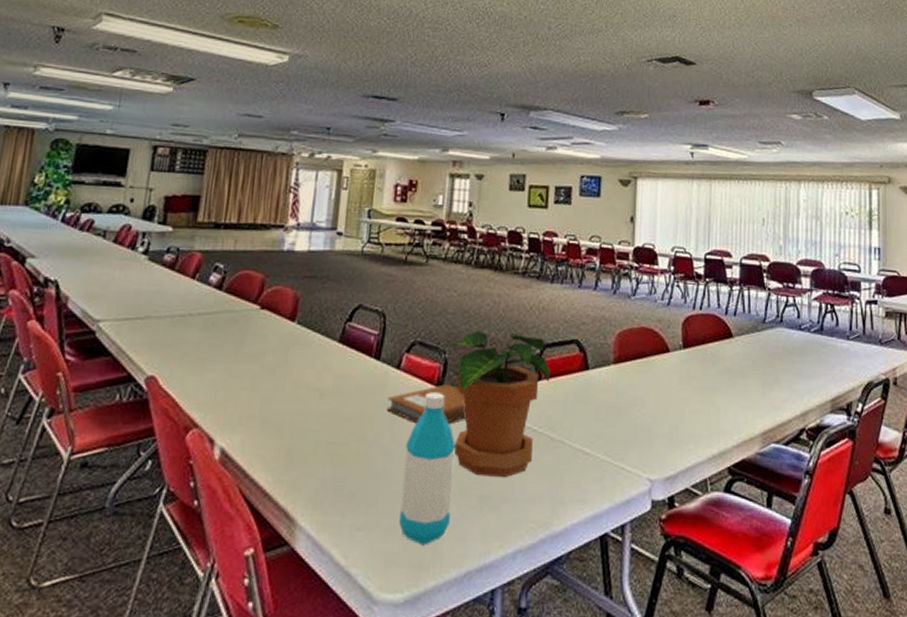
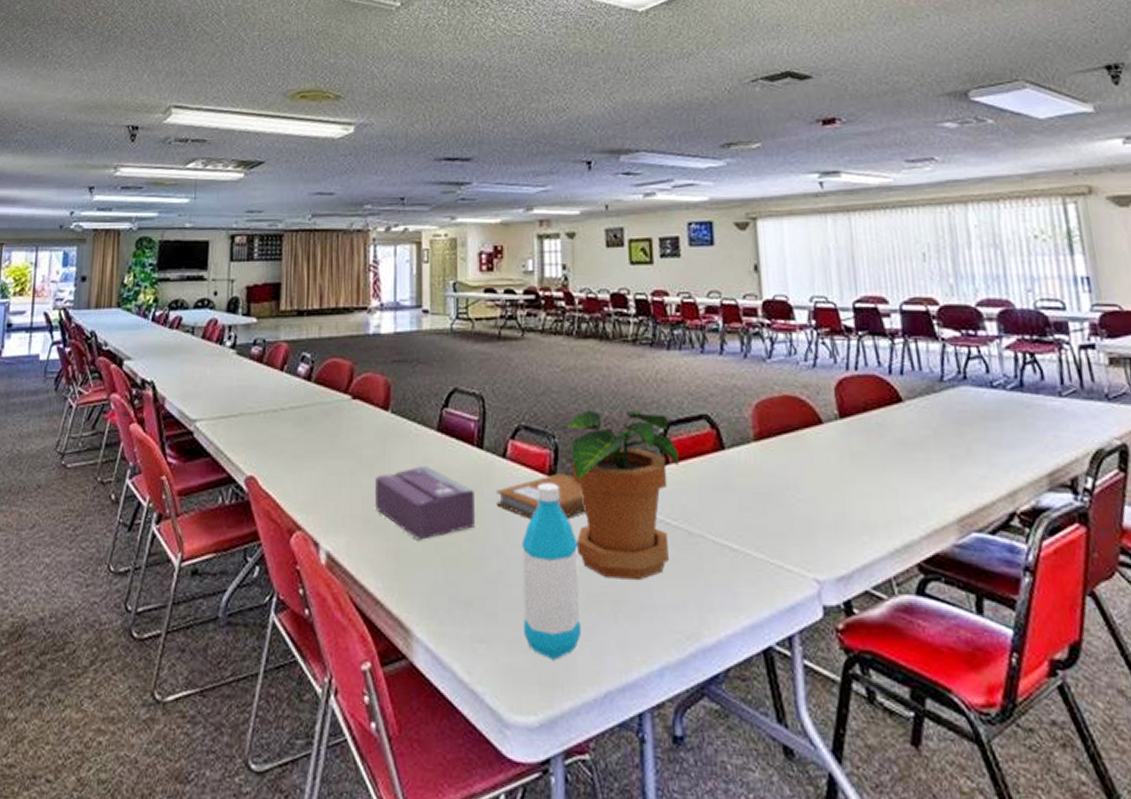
tissue box: none [271,372,368,440] -> present [374,465,475,540]

